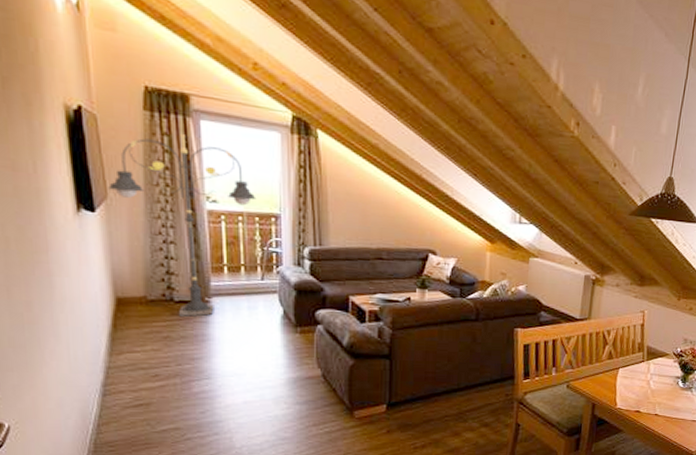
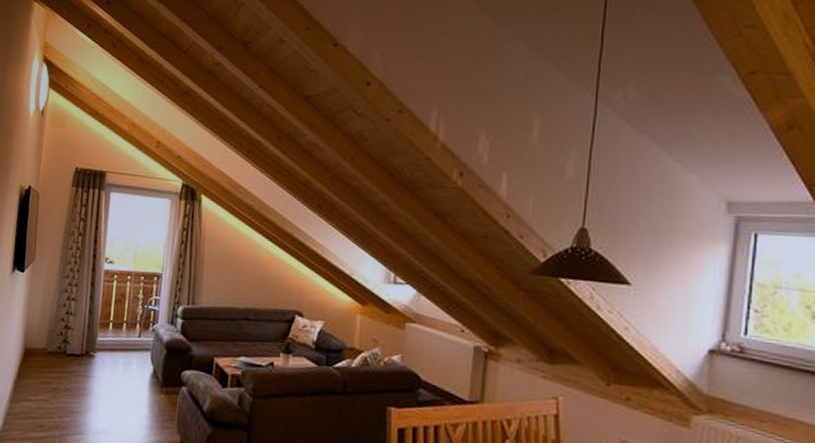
floor lamp: present [109,133,257,317] -> none [37,204,145,370]

